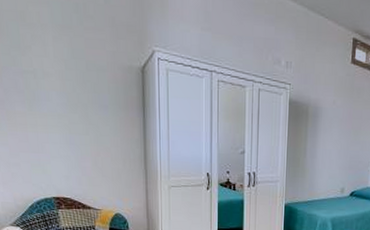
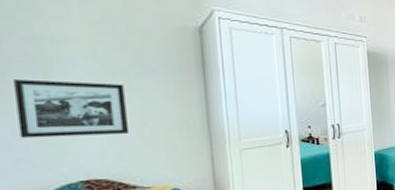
picture frame: none [10,108,87,161] -> present [14,79,130,139]

